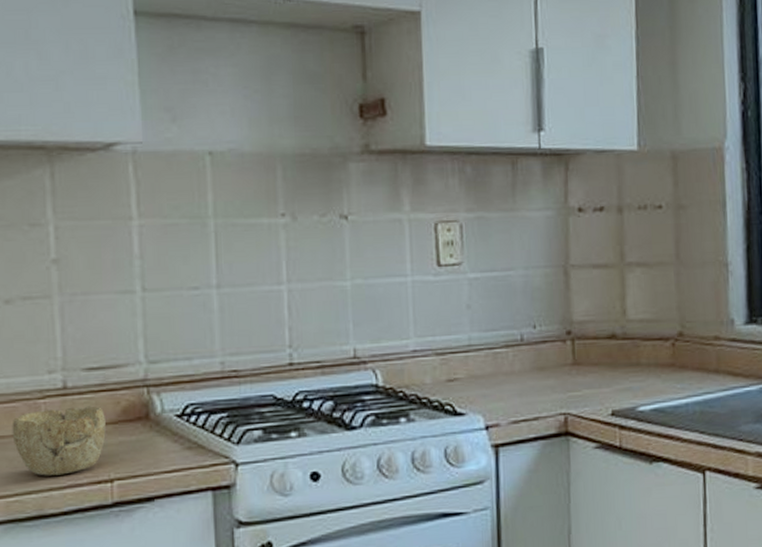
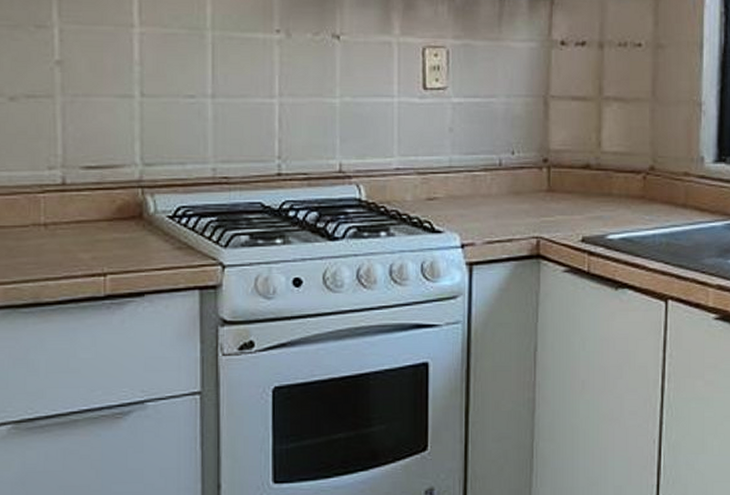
bowl: present [12,406,106,476] -> none [12,202,101,266]

